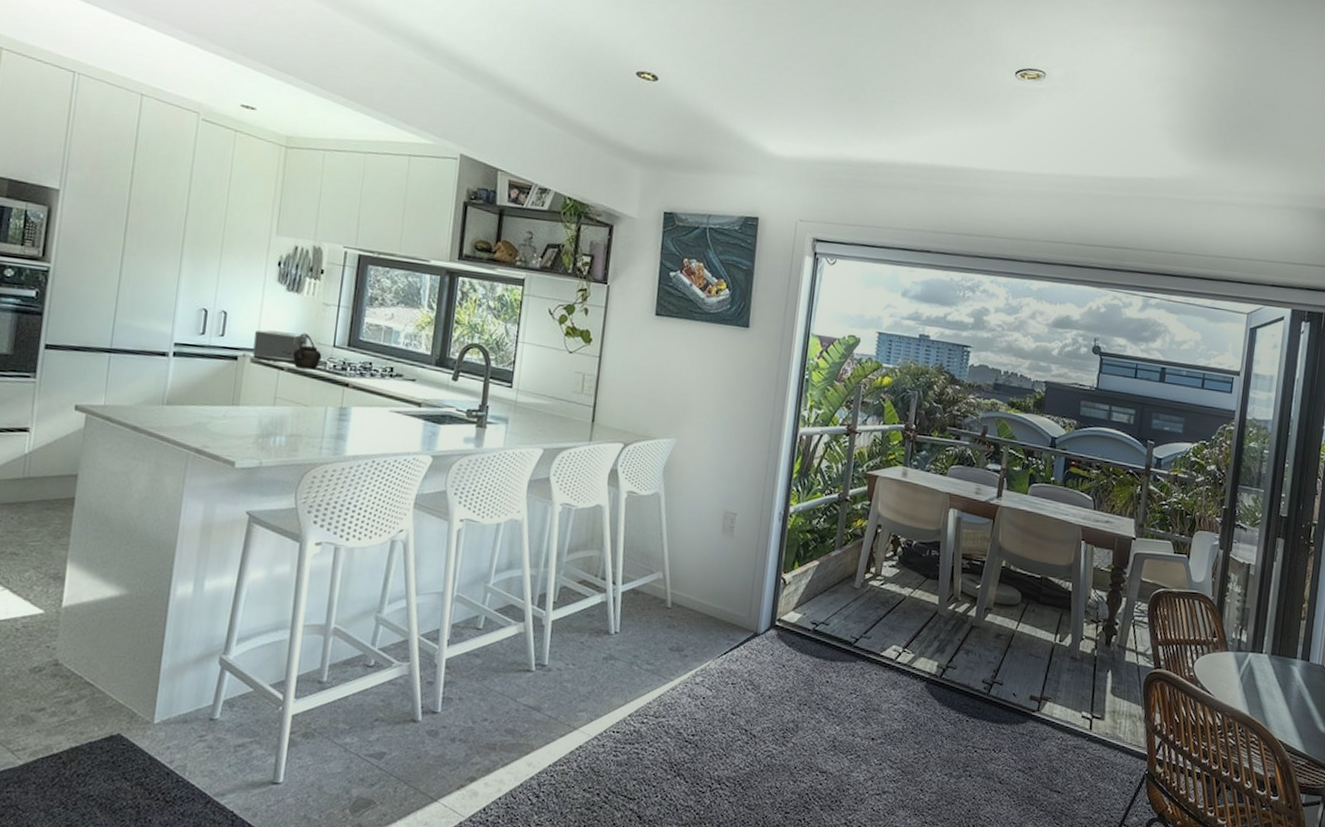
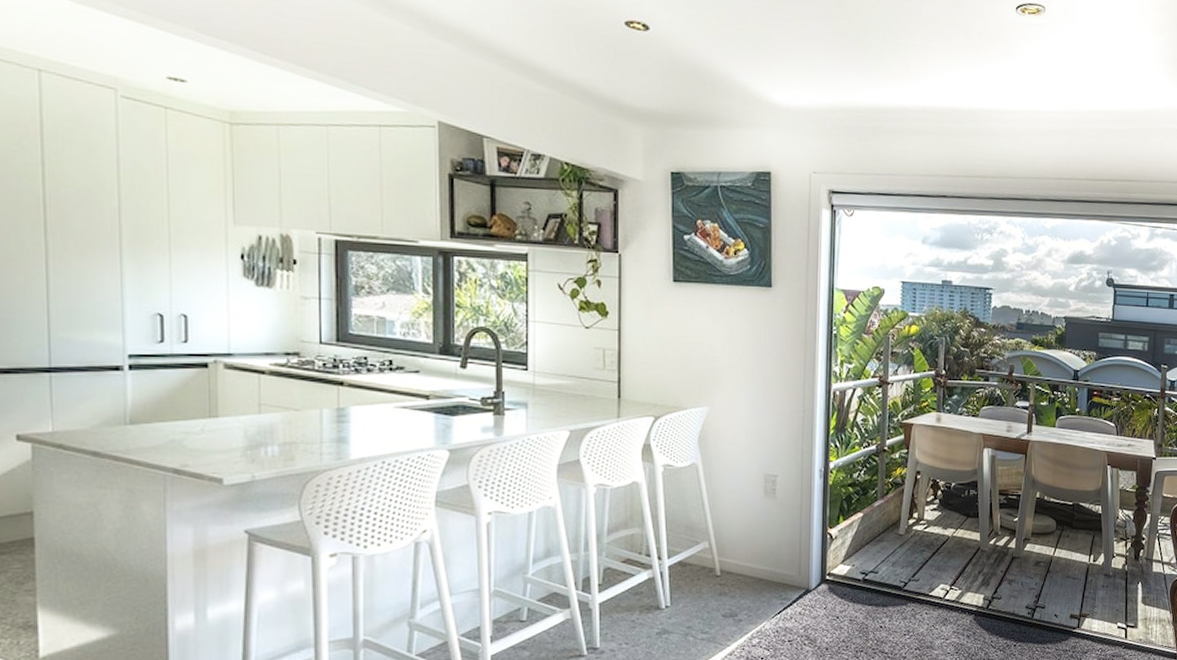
toaster: present [253,329,308,363] -> none [223,331,288,365]
kettle: present [292,333,322,370] -> none [272,331,308,371]

